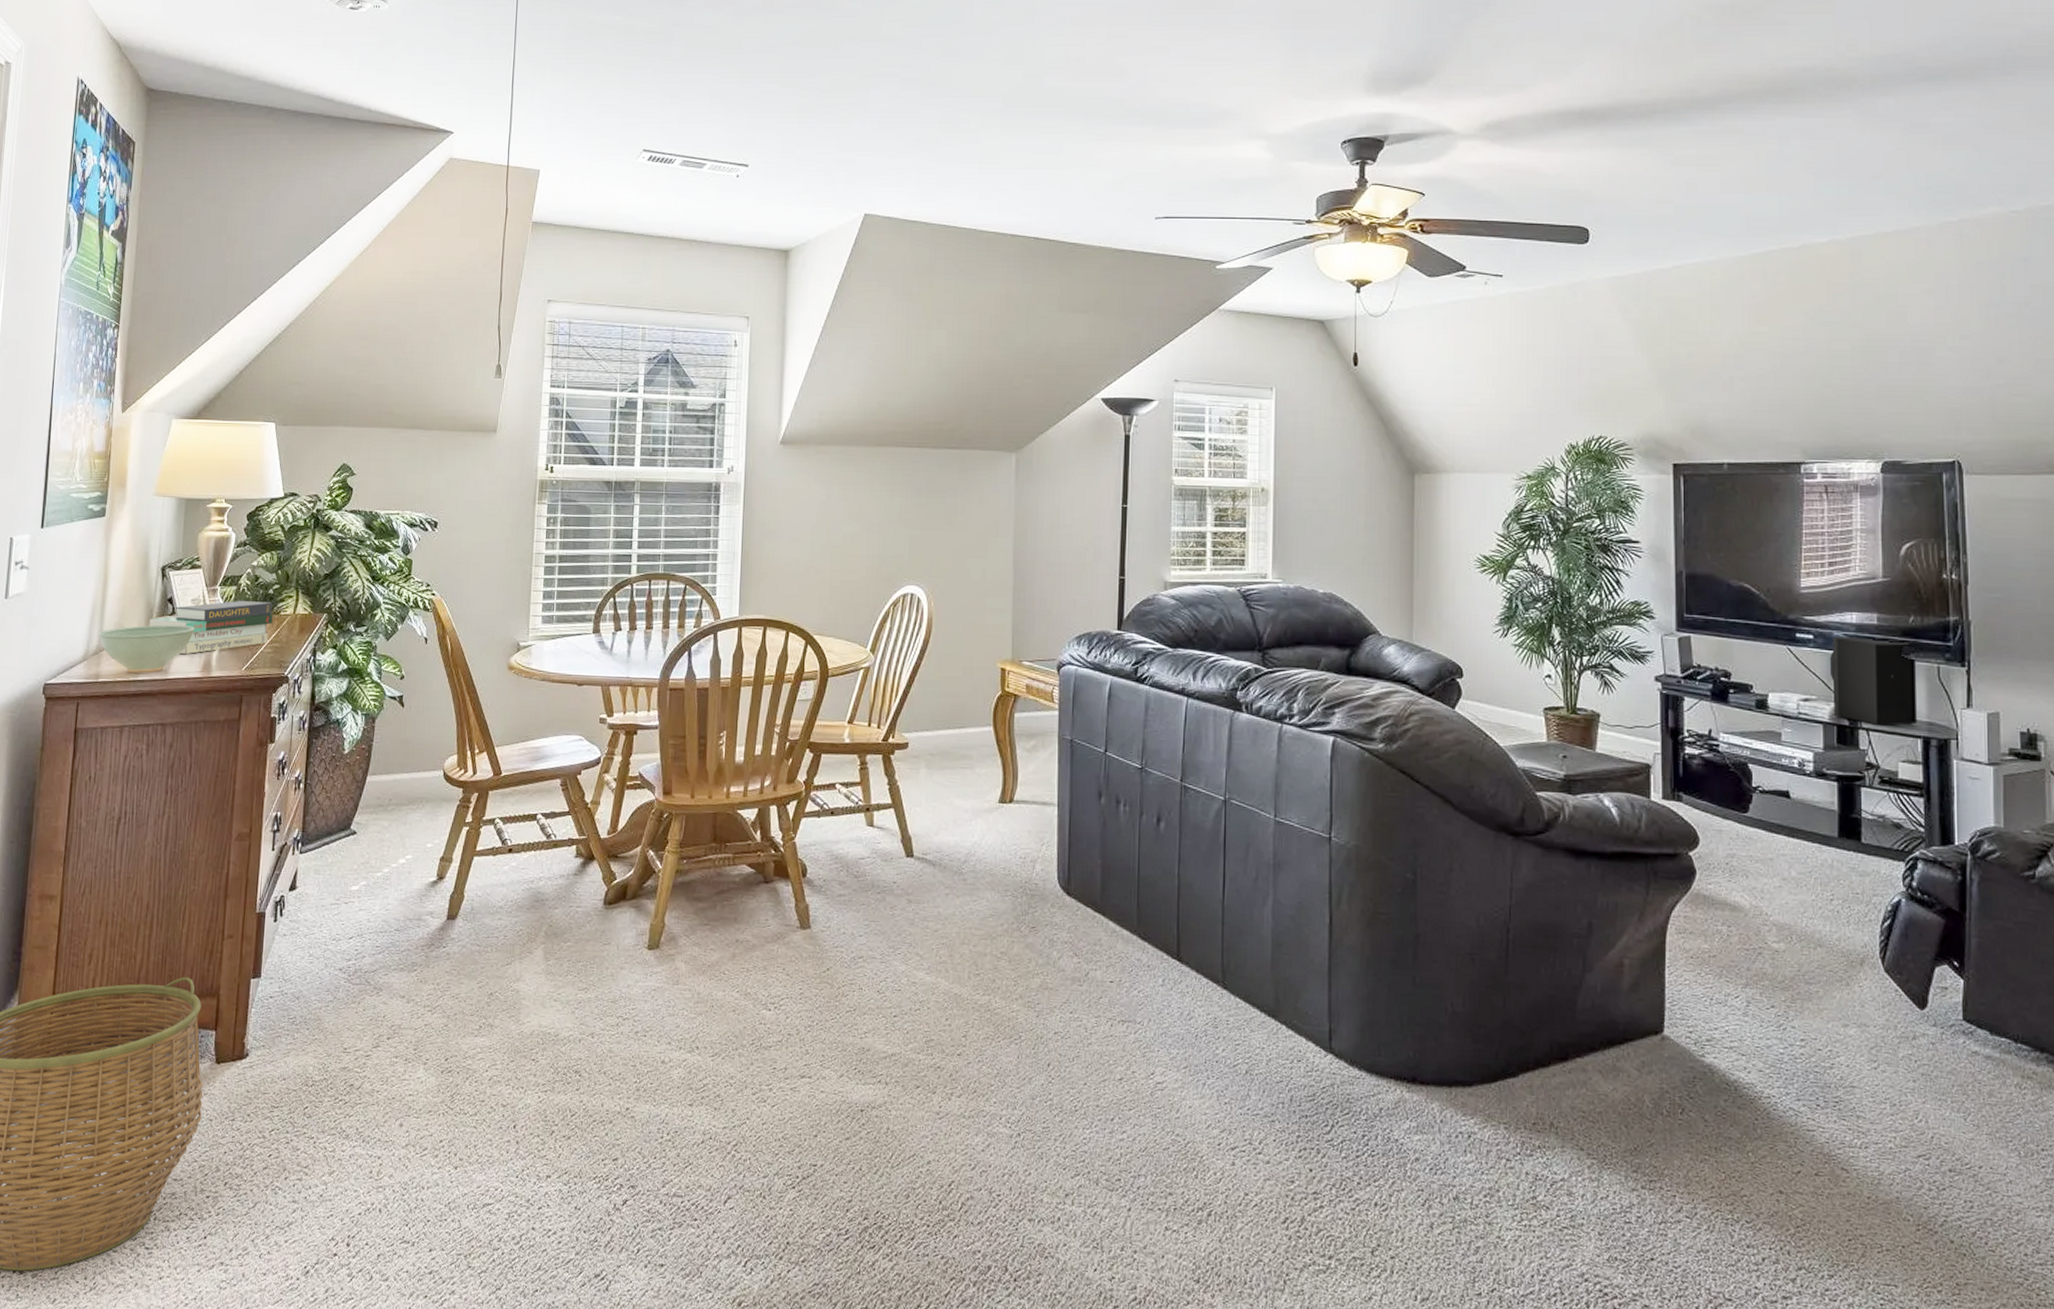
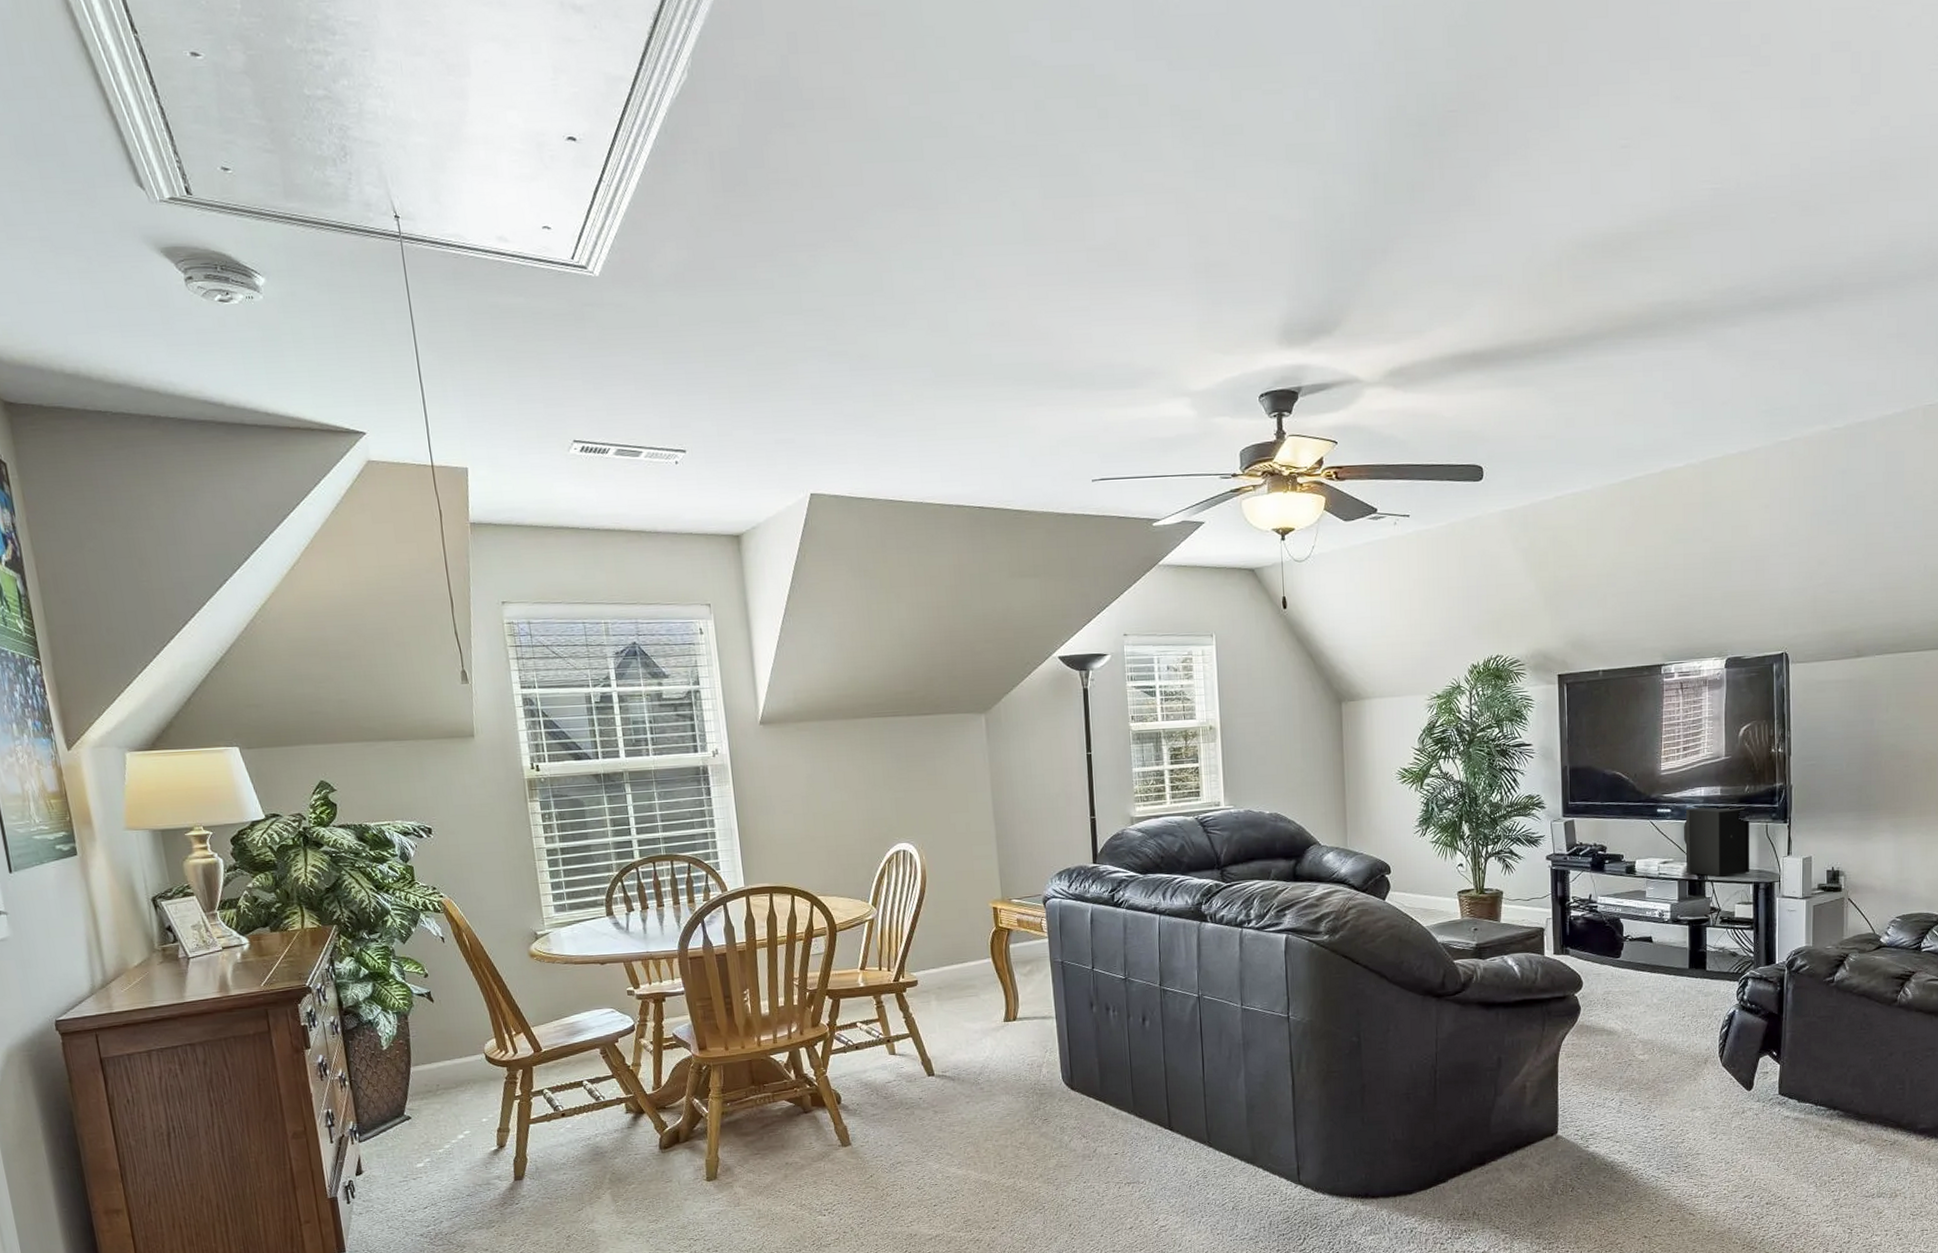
bowl: present [97,624,196,674] -> none [100,950,203,1001]
books: present [149,600,273,654] -> none [152,920,282,977]

